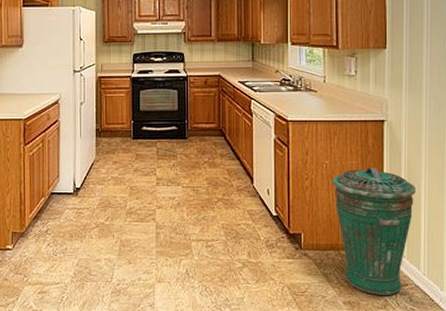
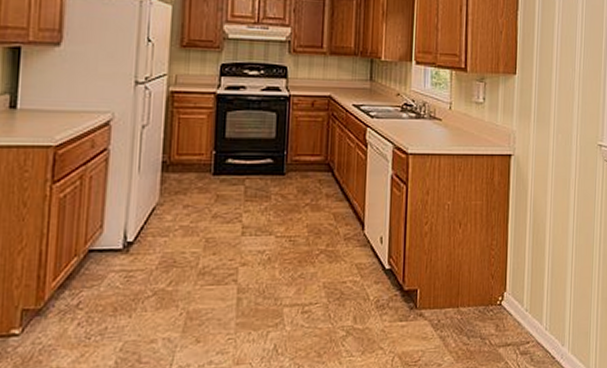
trash can: present [332,167,416,295] -> none [454,208,541,358]

